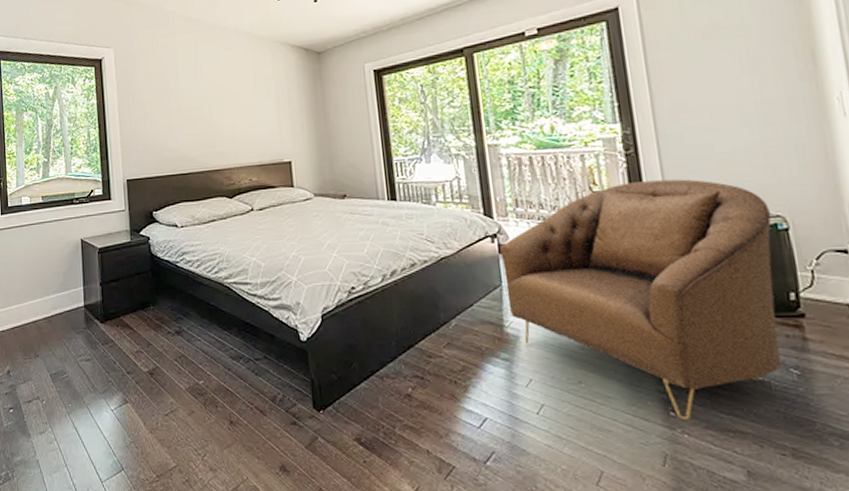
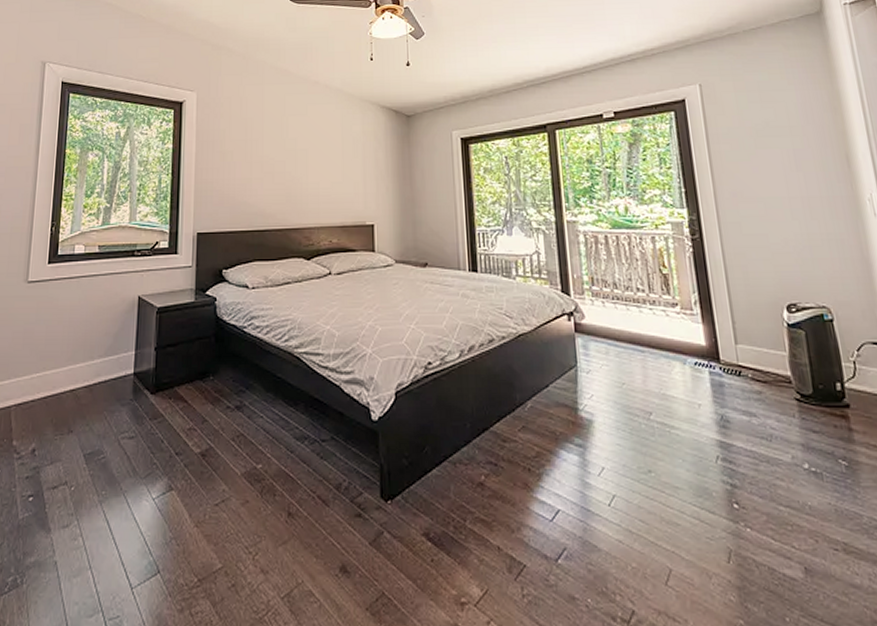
armchair: present [500,179,782,420] -> none [576,266,832,512]

